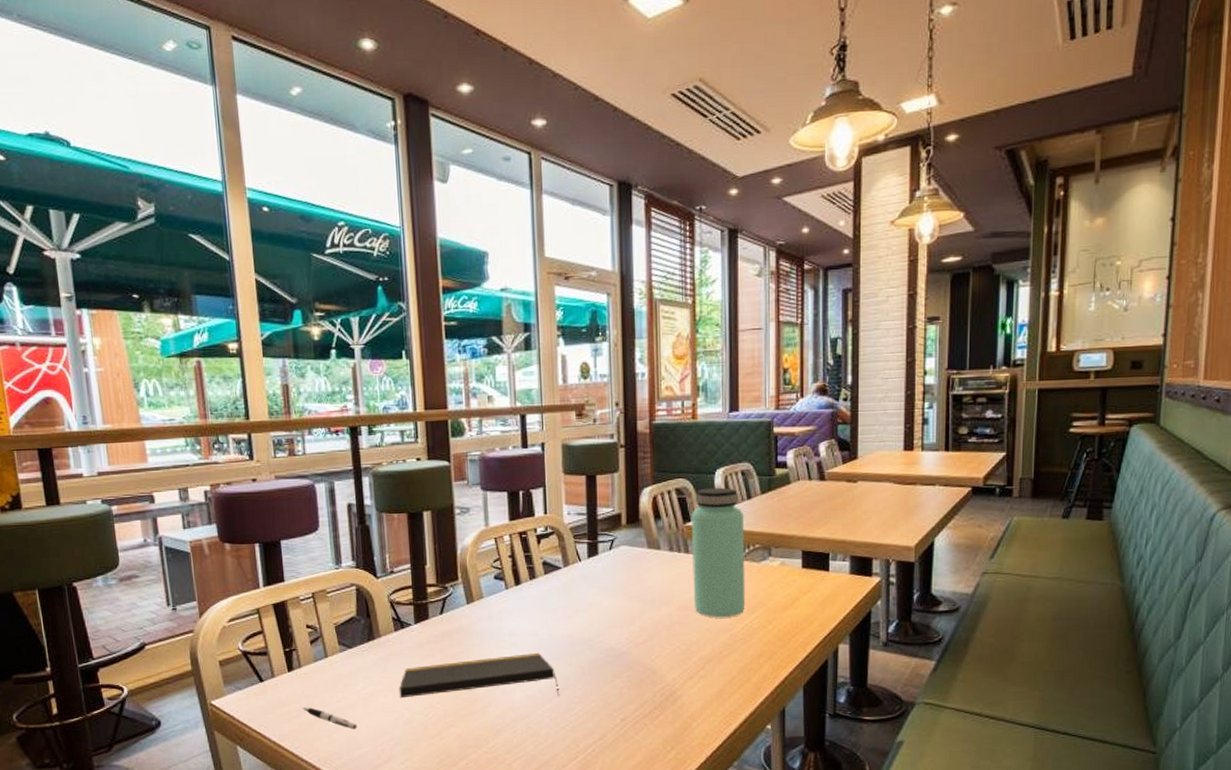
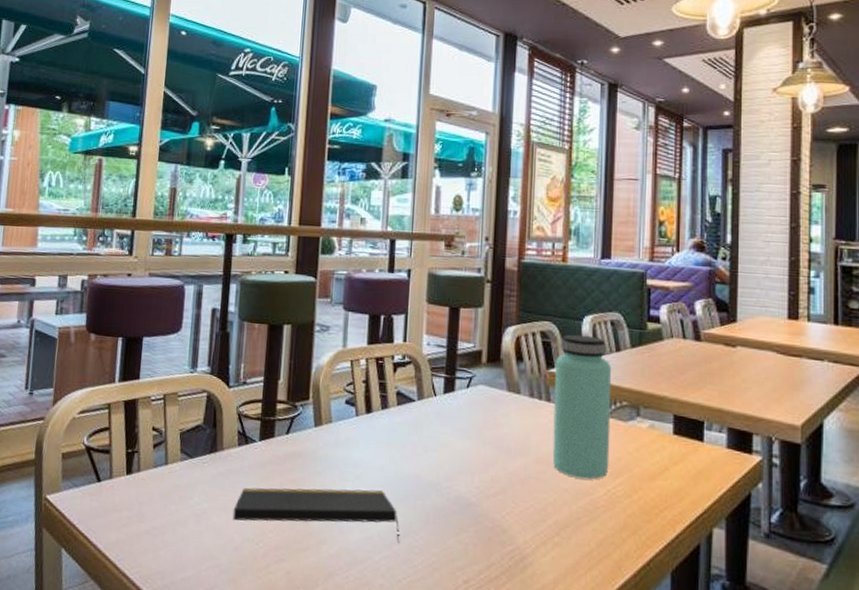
pen: present [302,707,357,730] -> none [133,516,185,549]

